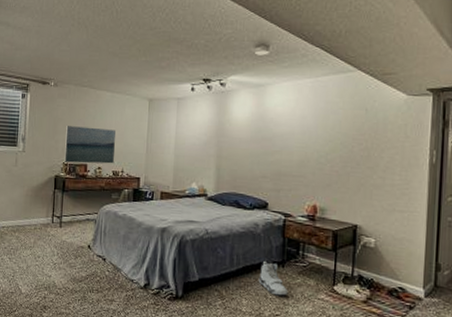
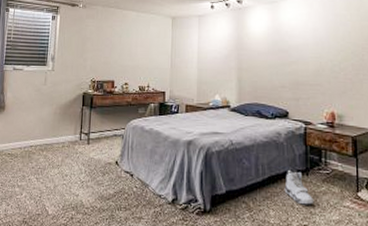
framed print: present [64,126,117,164] -> none [92,44,142,80]

